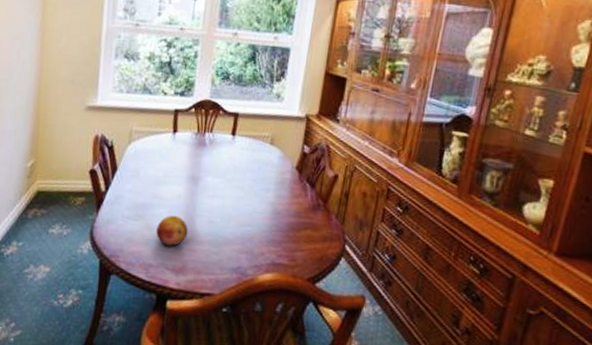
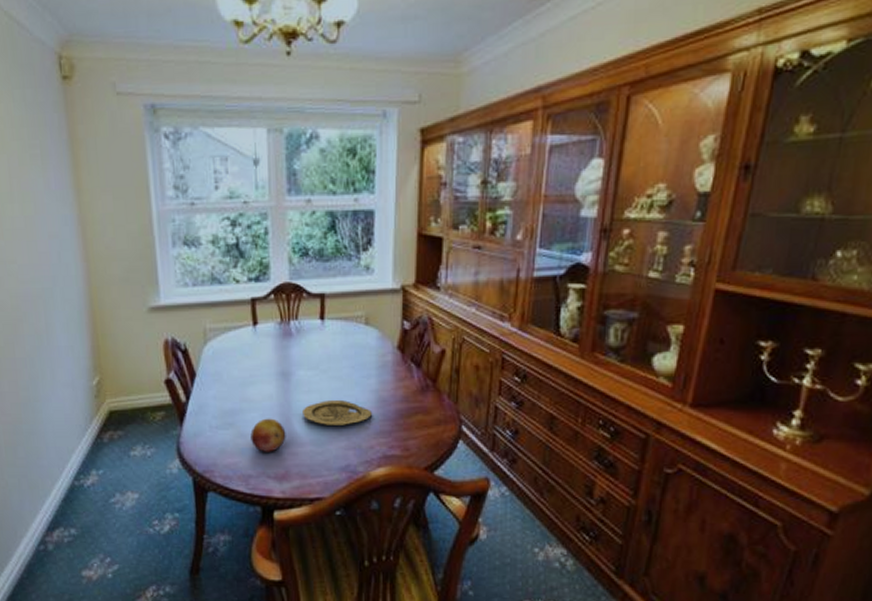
plate: none [205,206,266,231] -> present [303,400,372,425]

